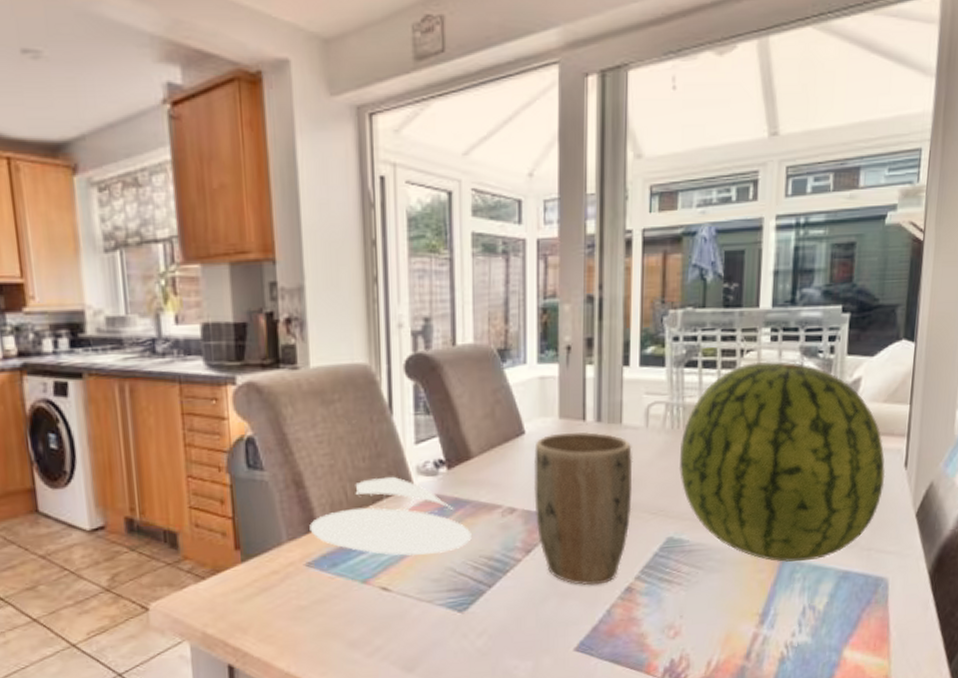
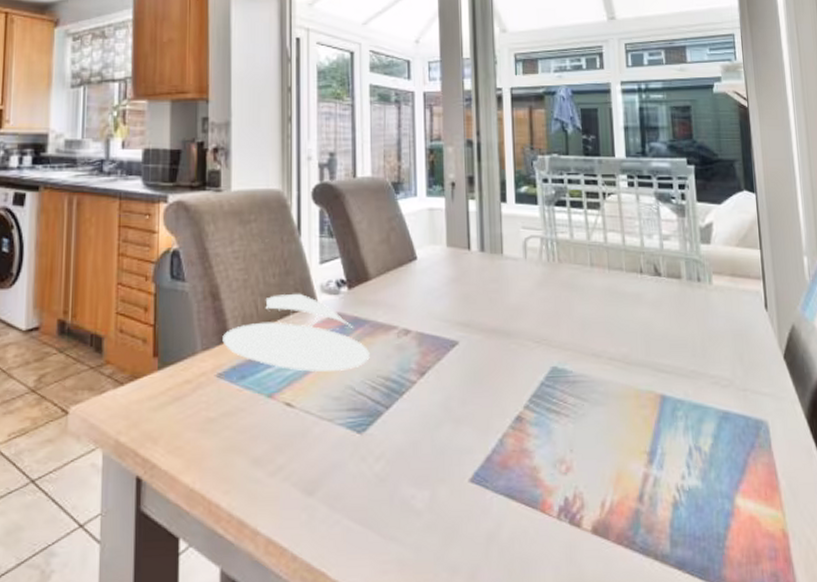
plant pot: present [534,431,633,586] -> none [426,260,517,412]
fruit: present [678,361,886,562] -> none [557,204,749,399]

